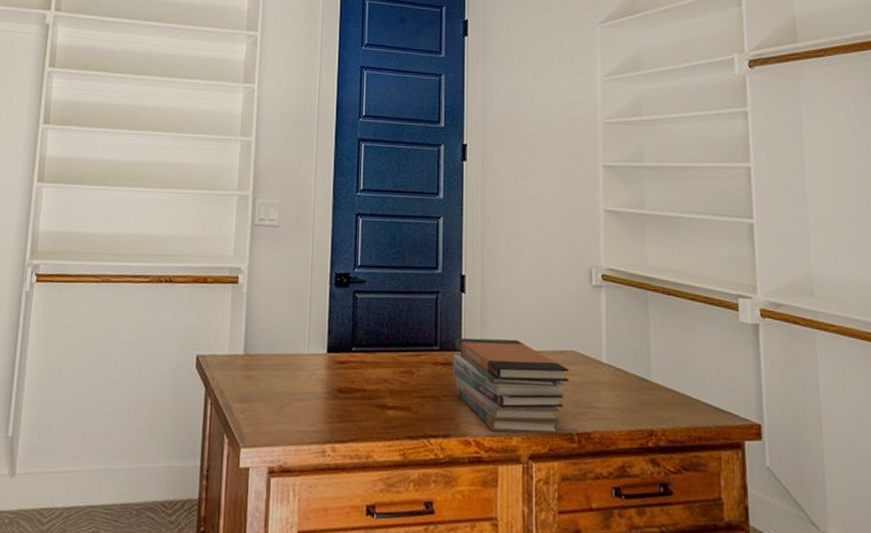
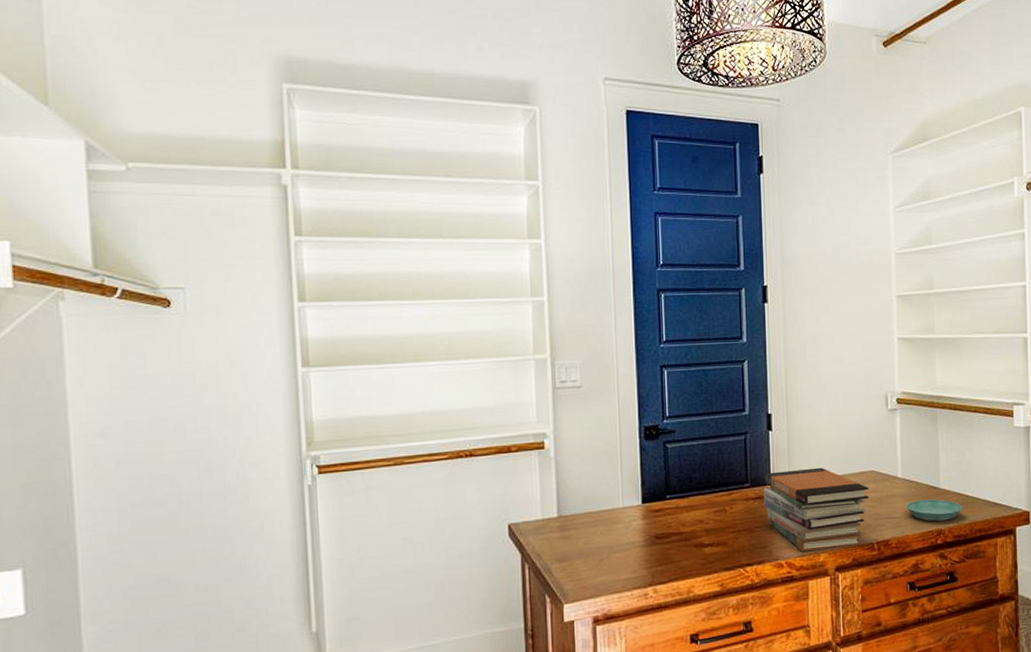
saucer: none [612,392,678,421] -> present [906,499,962,522]

